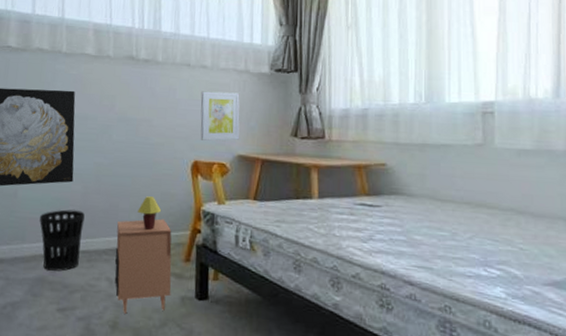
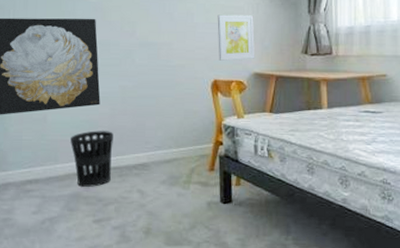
nightstand: present [114,196,172,314] -> none [144,114,198,220]

